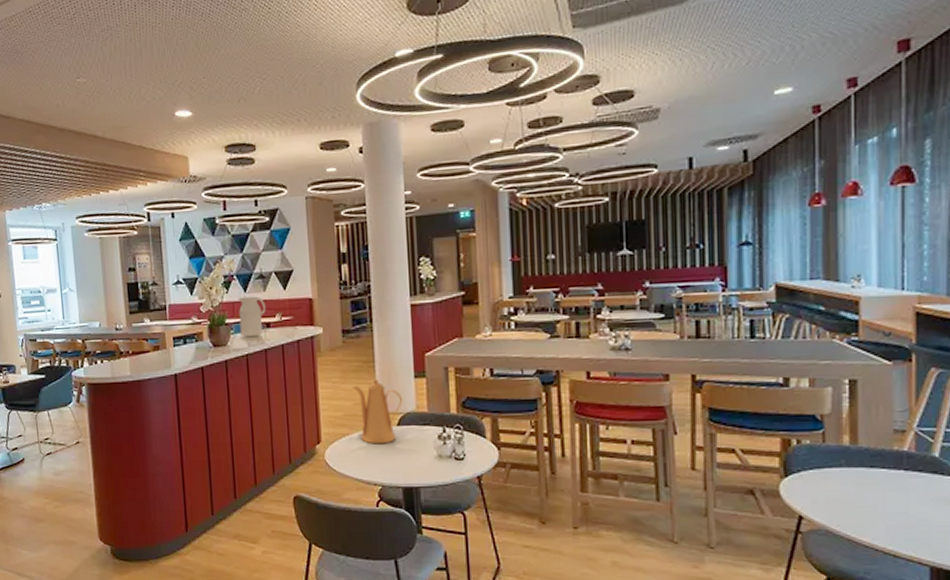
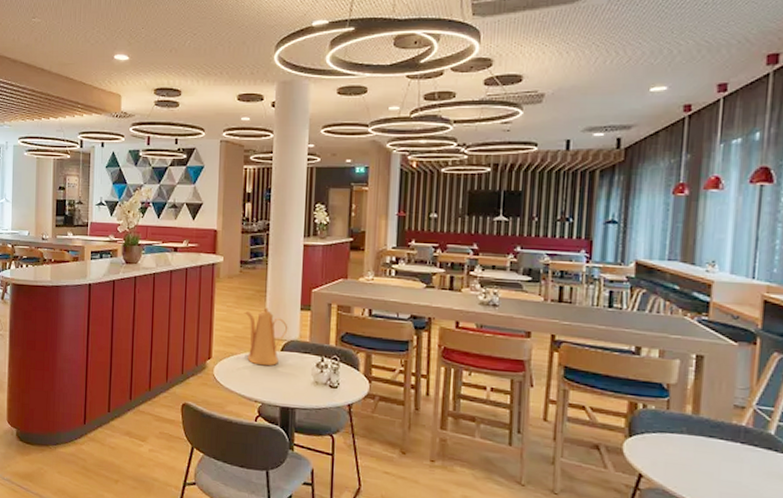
water jug: present [238,296,266,341] -> none [150,222,176,262]

